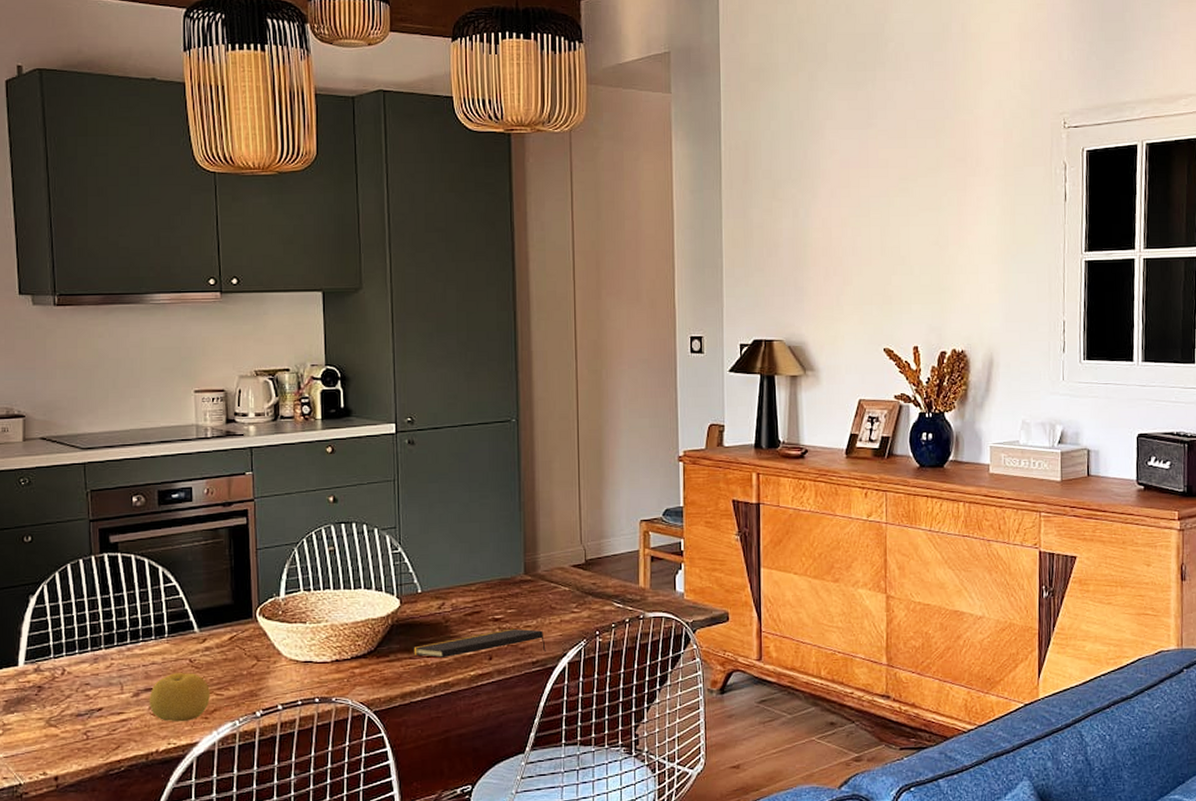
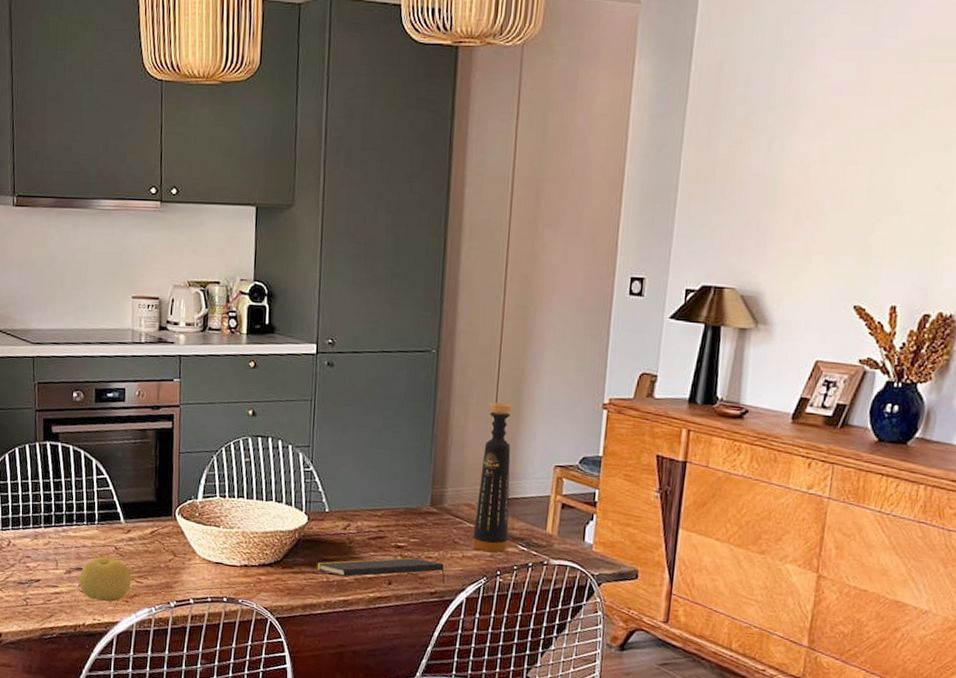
bottle: none [569,465,603,613] -> present [472,402,513,552]

